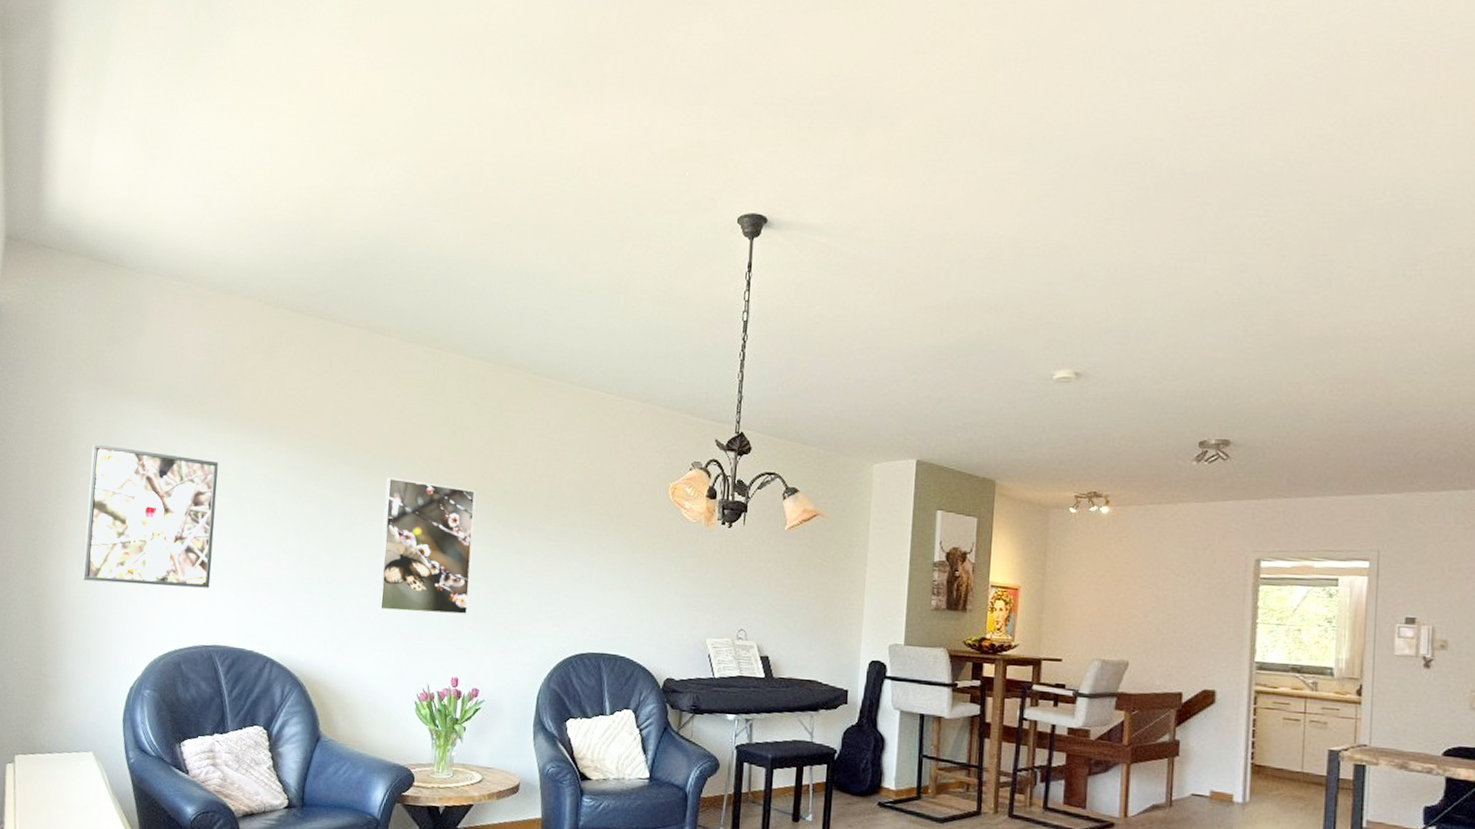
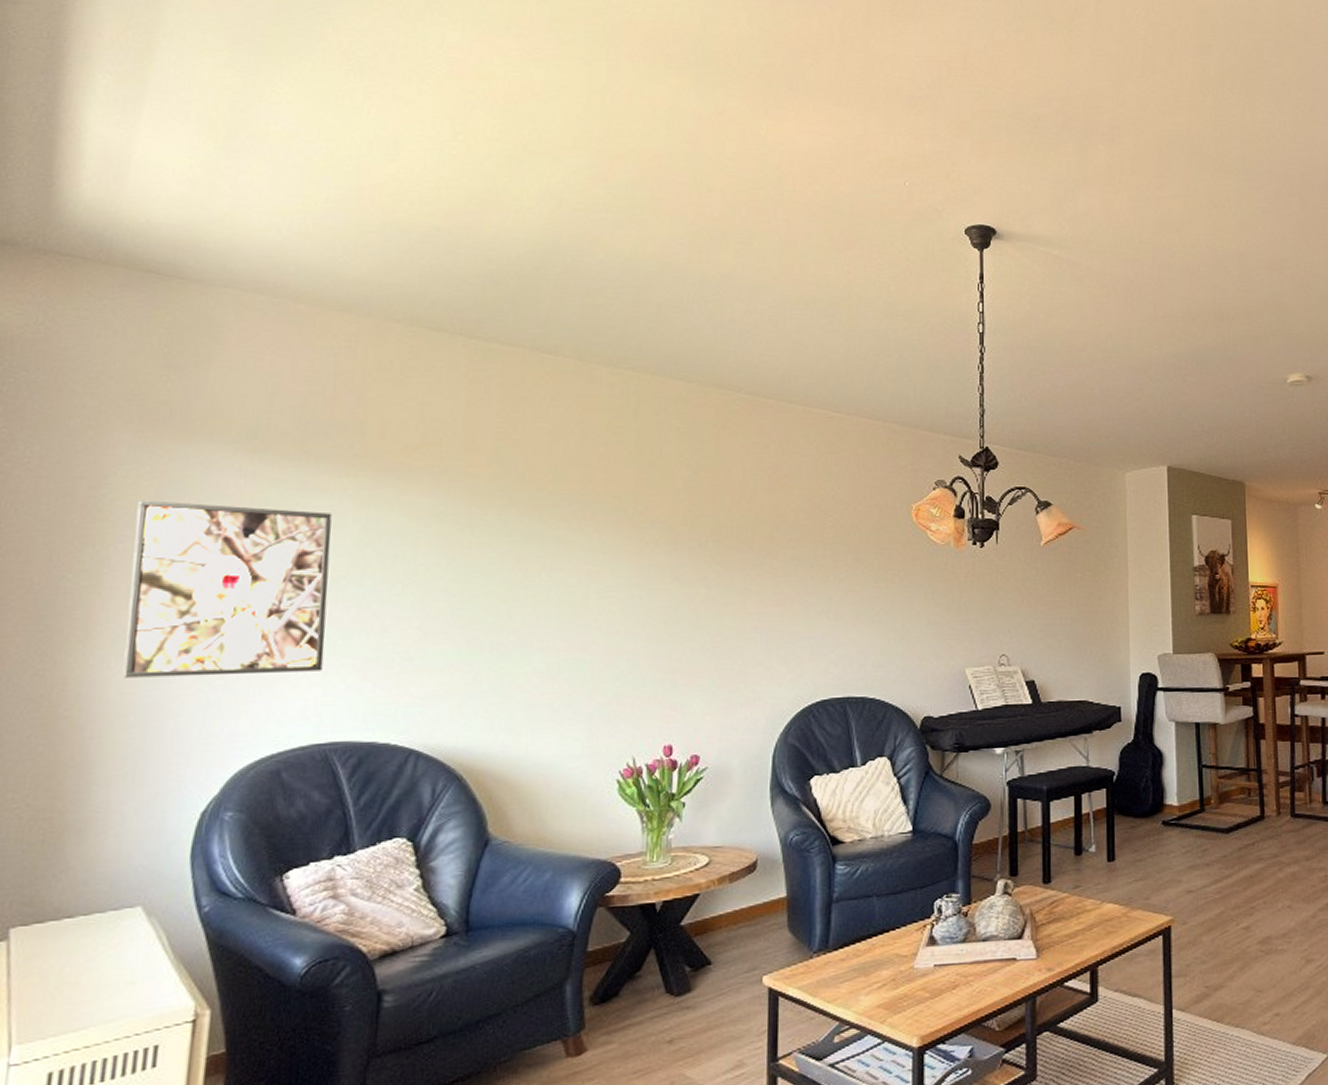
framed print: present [378,477,476,615] -> none [562,518,683,676]

